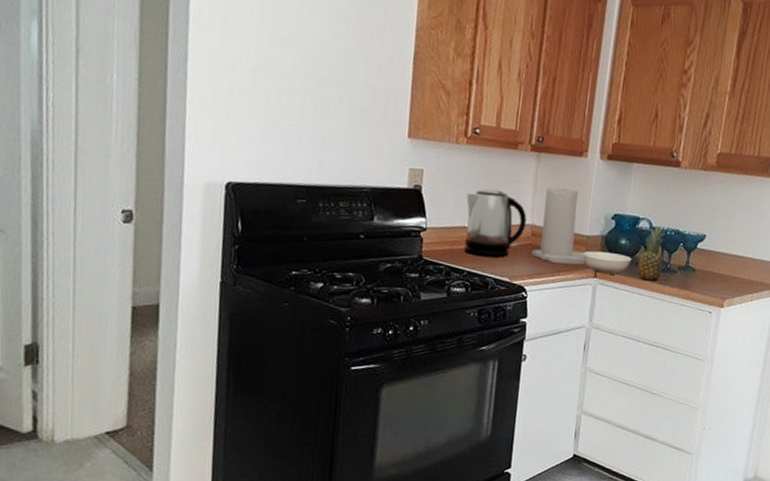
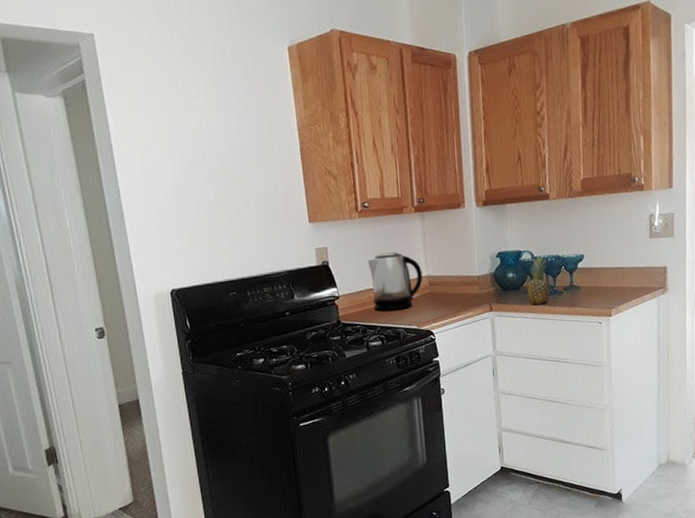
paper towel: present [531,187,587,266] -> none [432,238,482,306]
bowl: present [582,250,632,275] -> none [476,286,521,307]

